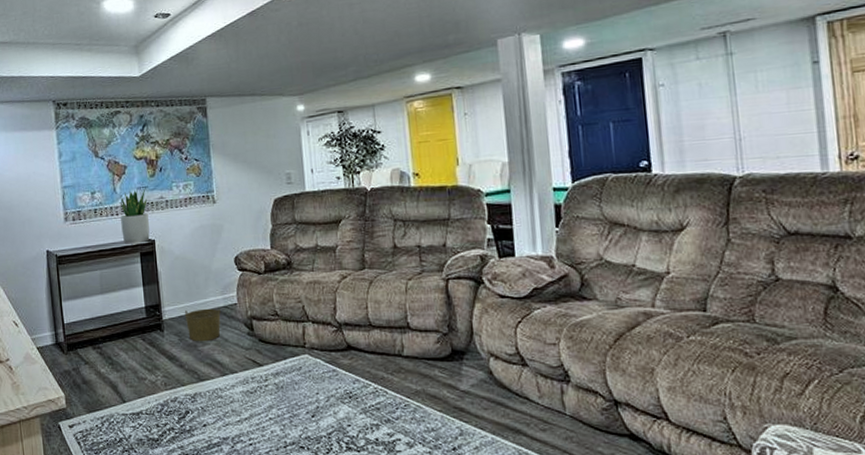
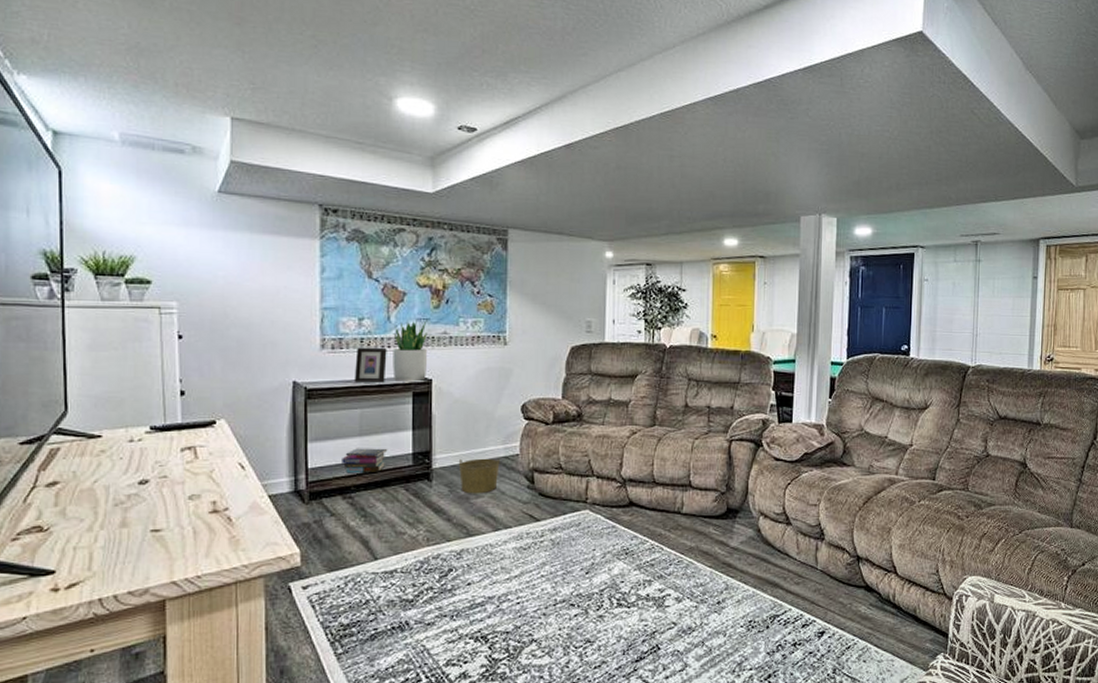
books: none [89,303,125,327] -> present [342,448,388,474]
picture frame: none [92,215,117,248] -> present [355,347,387,383]

